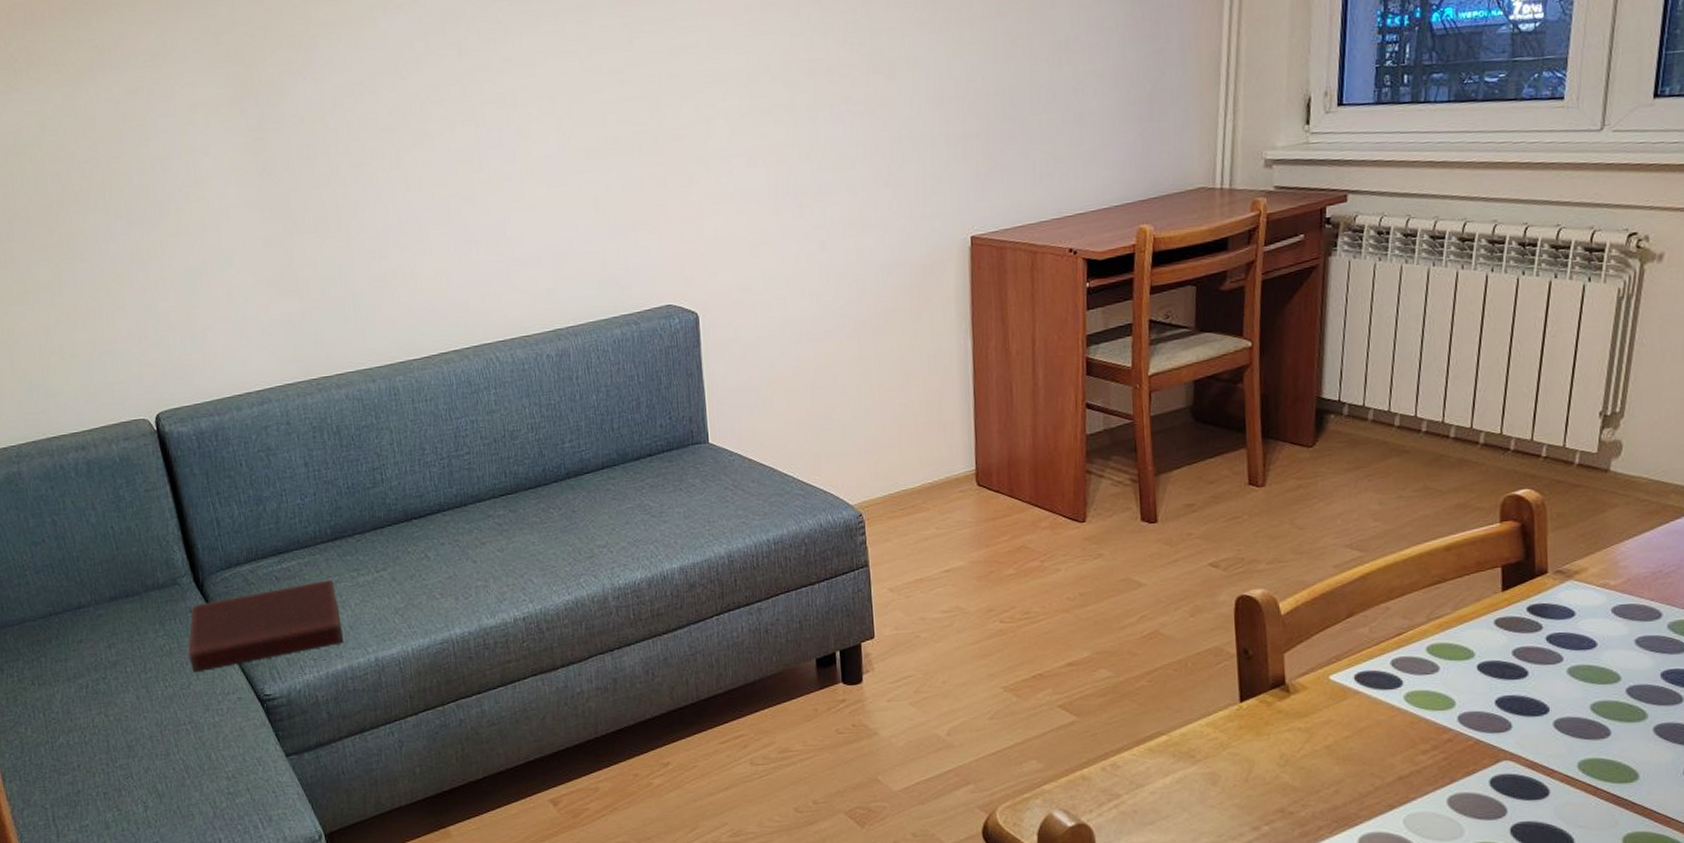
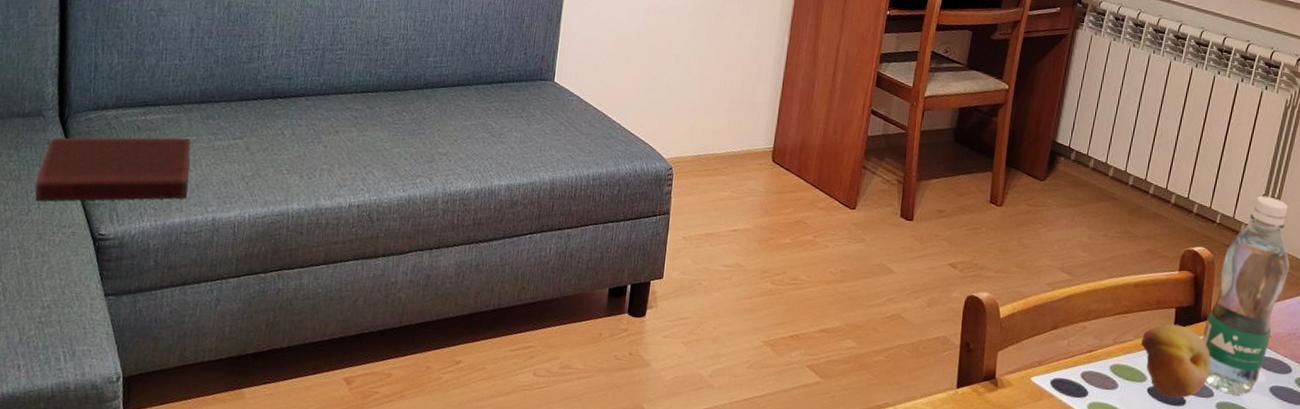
fruit: none [1461,585,1555,672] -> present [1140,324,1211,399]
bottle: none [1540,412,1646,656] -> present [1202,195,1290,396]

